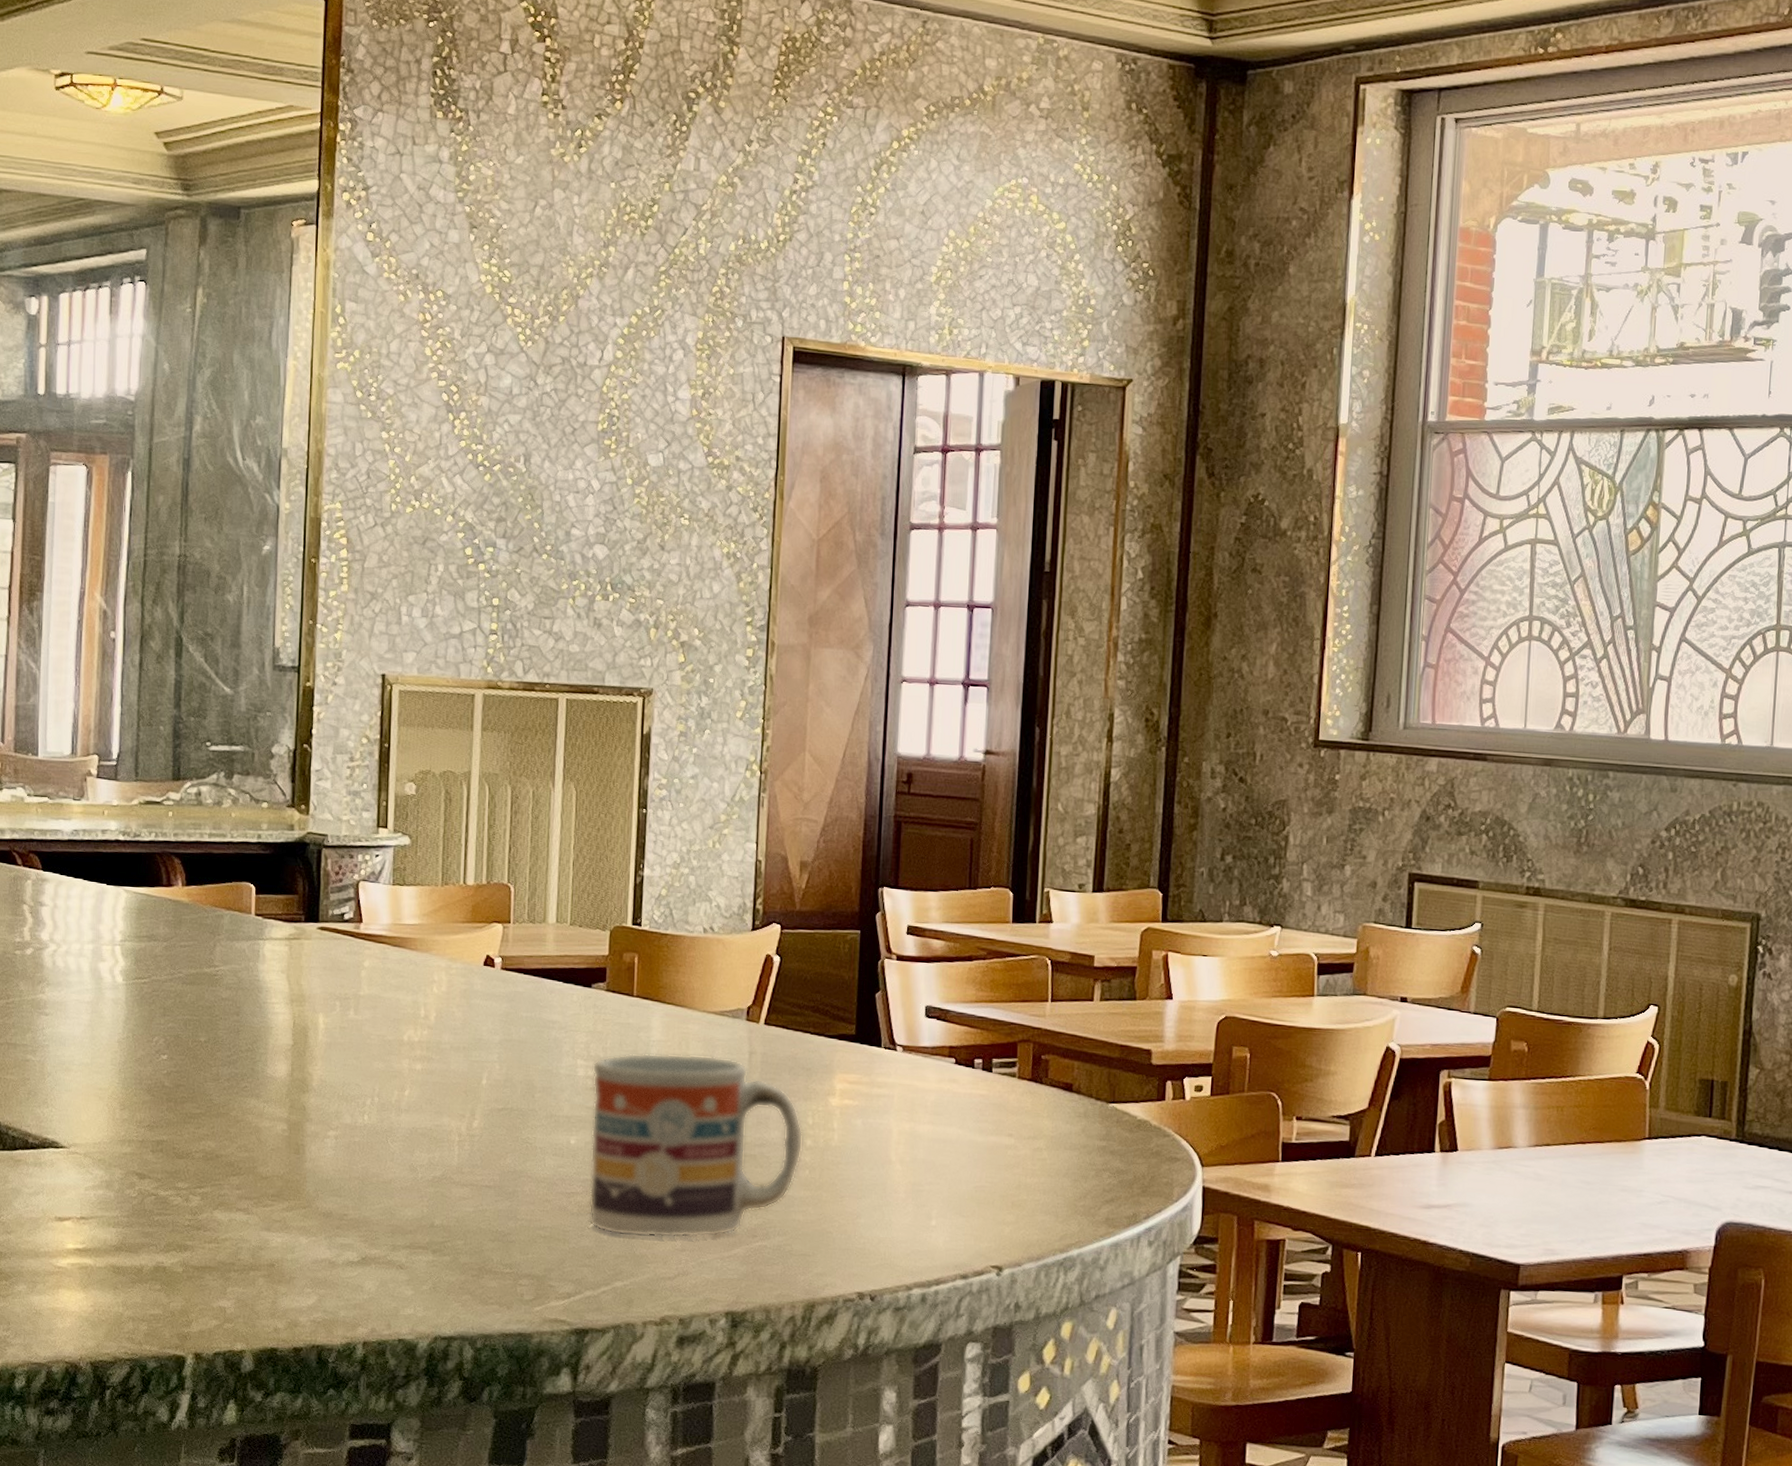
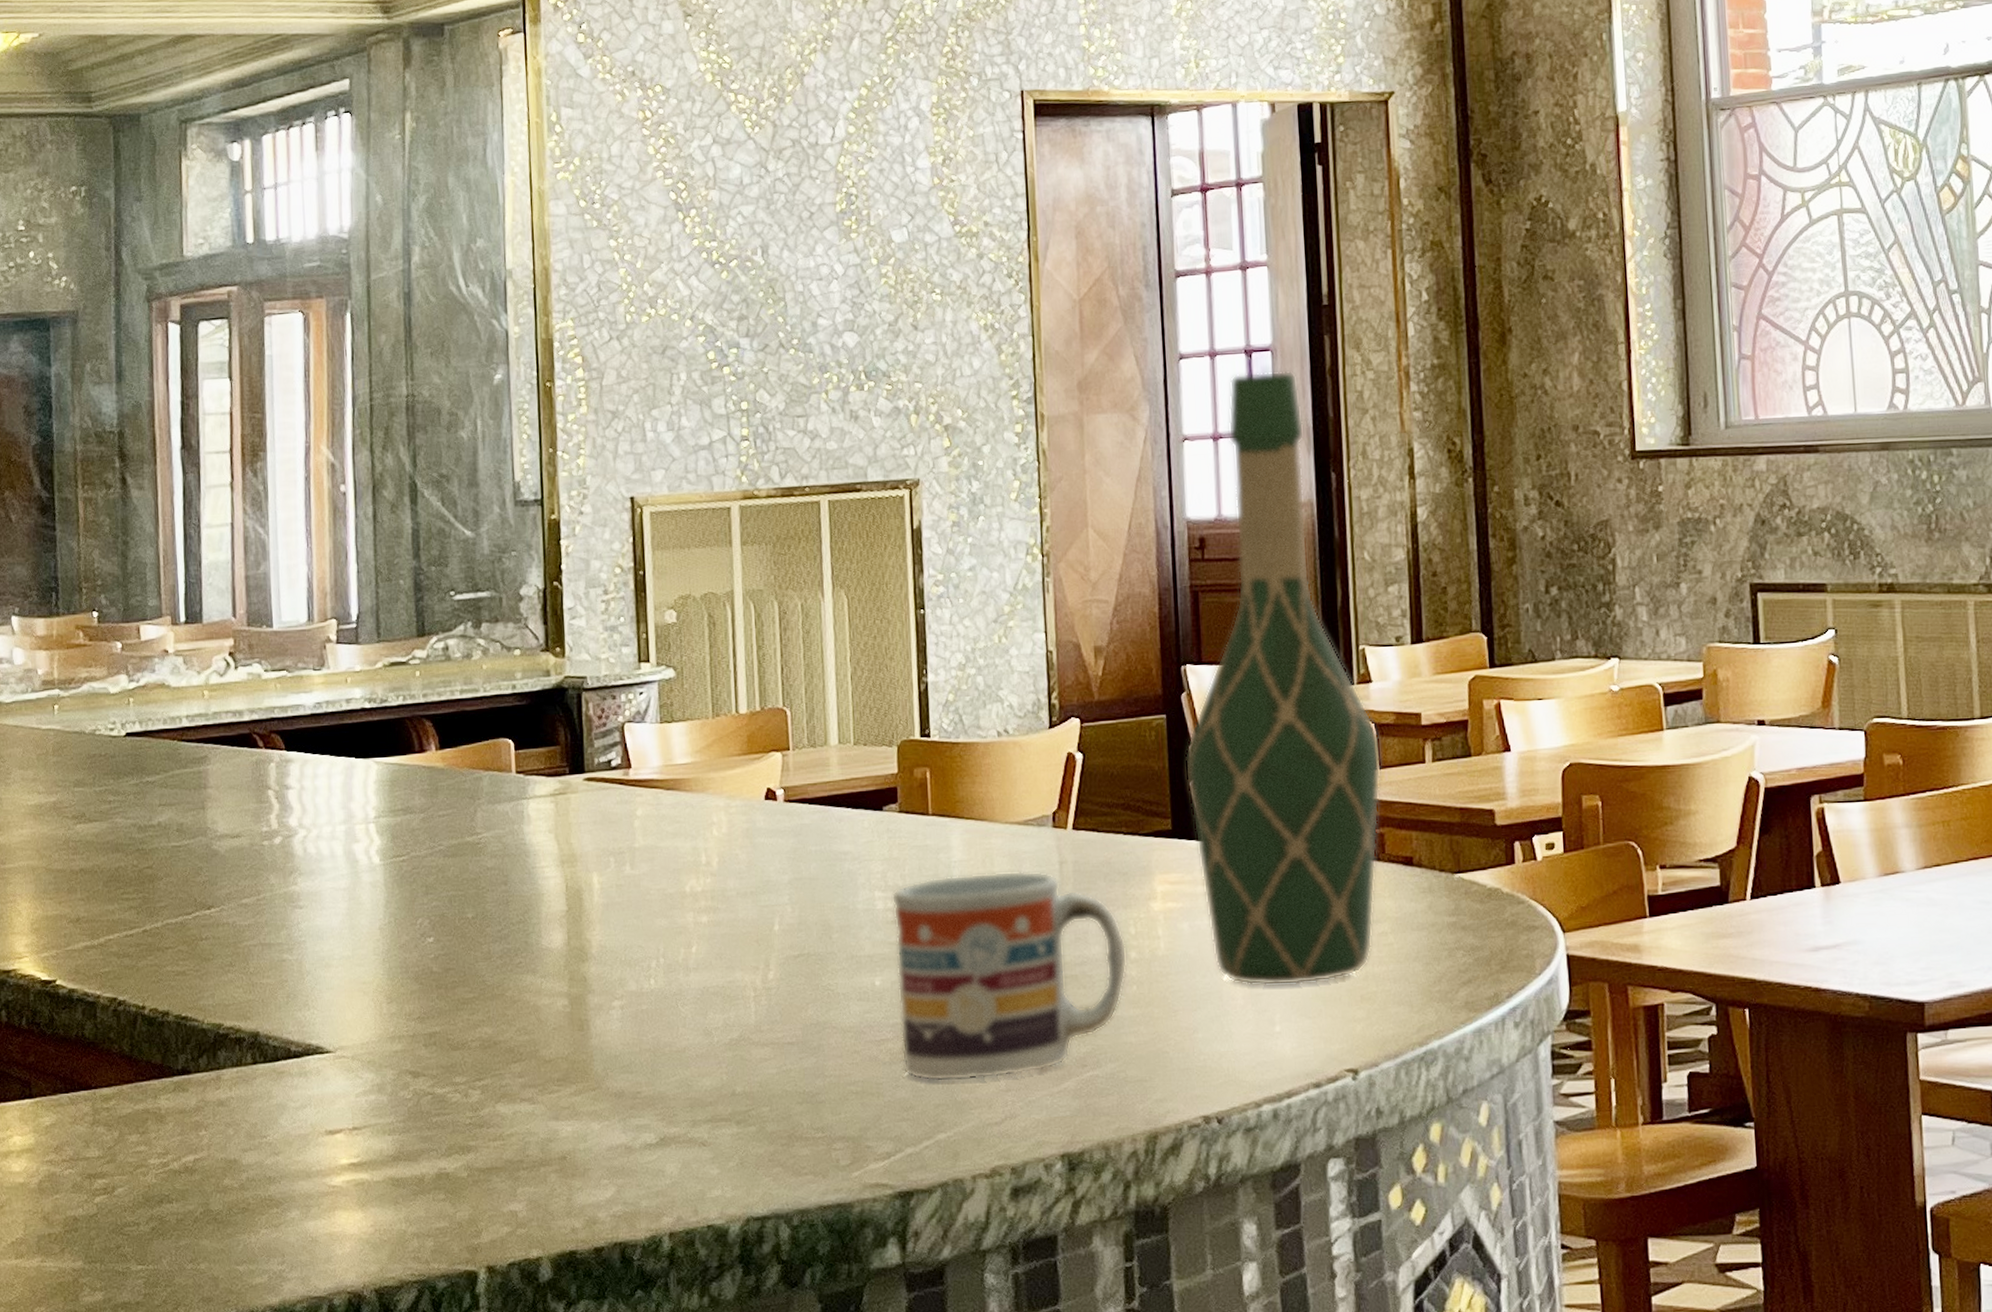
wine bottle: none [873,626,1055,1186] -> present [1184,370,1382,986]

